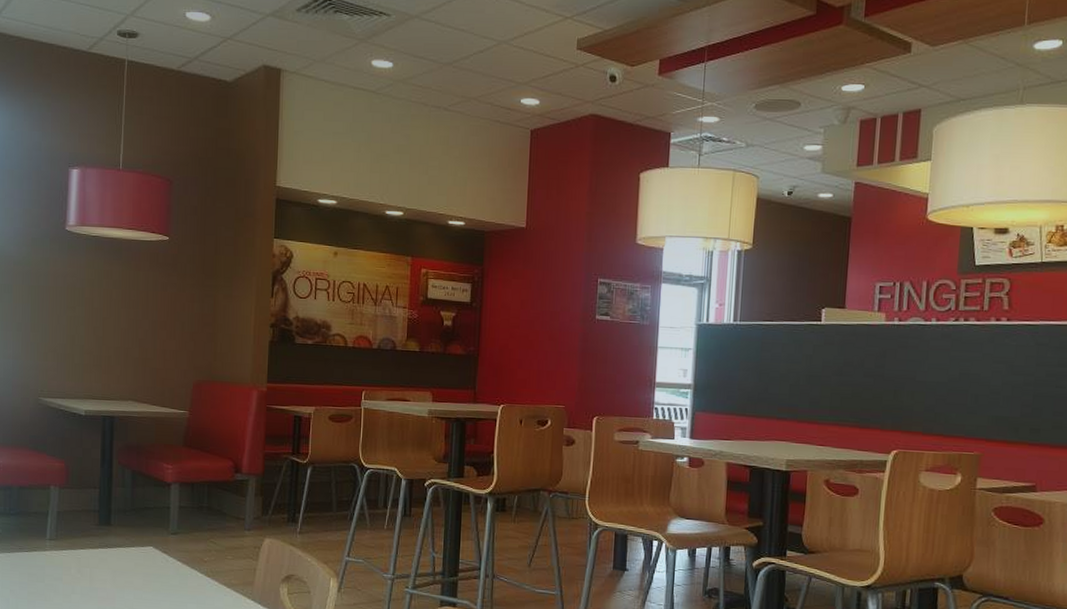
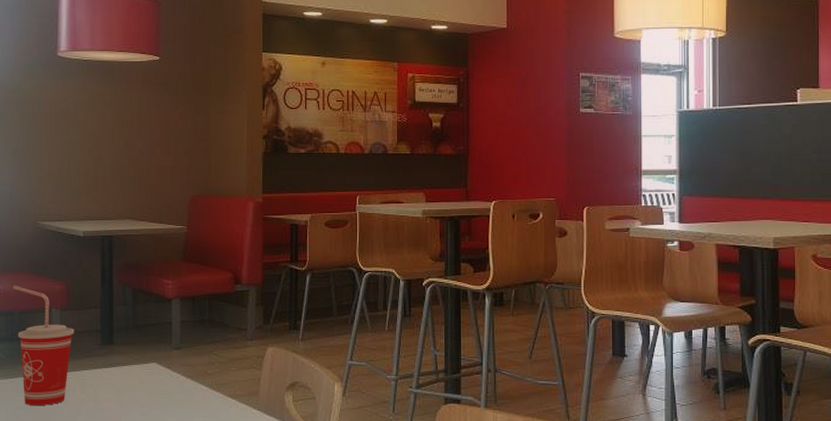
beverage cup: none [12,460,73,582] -> present [13,285,75,406]

